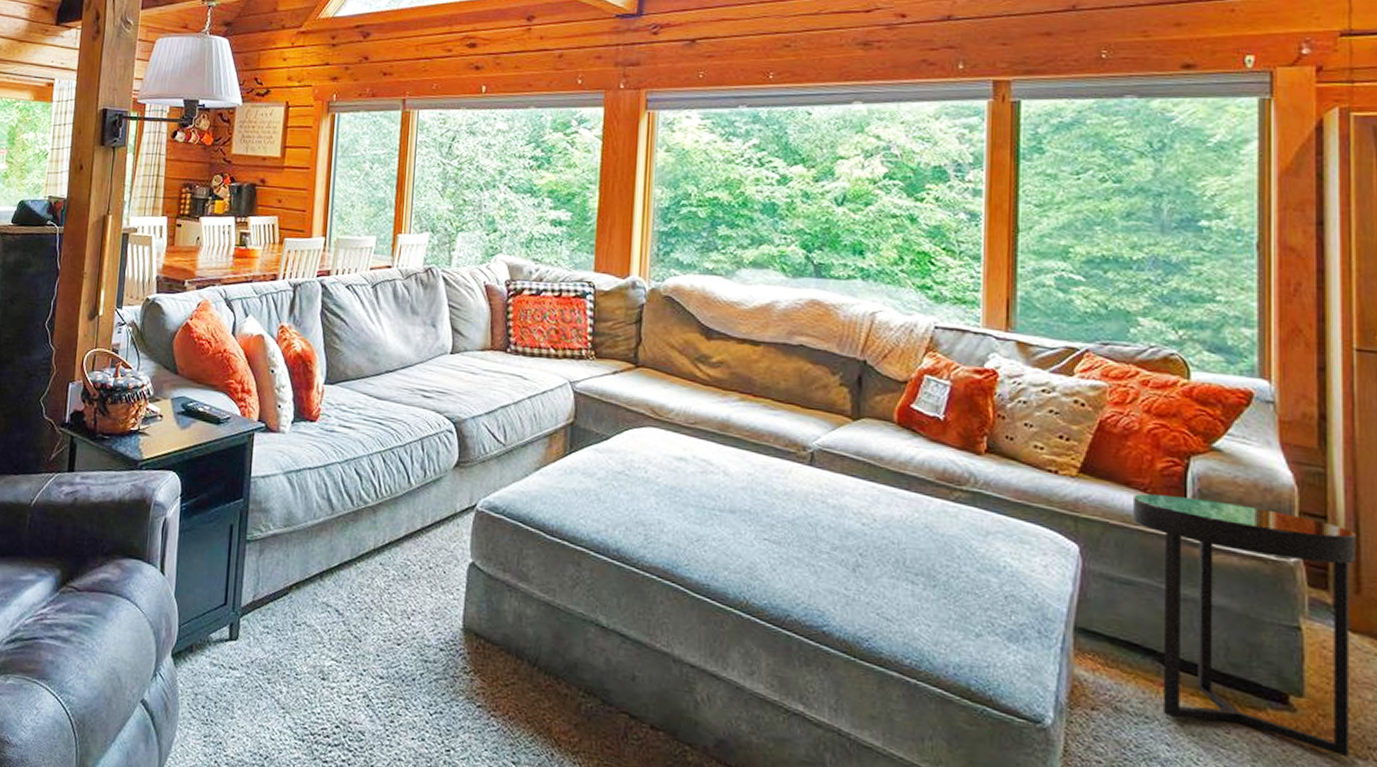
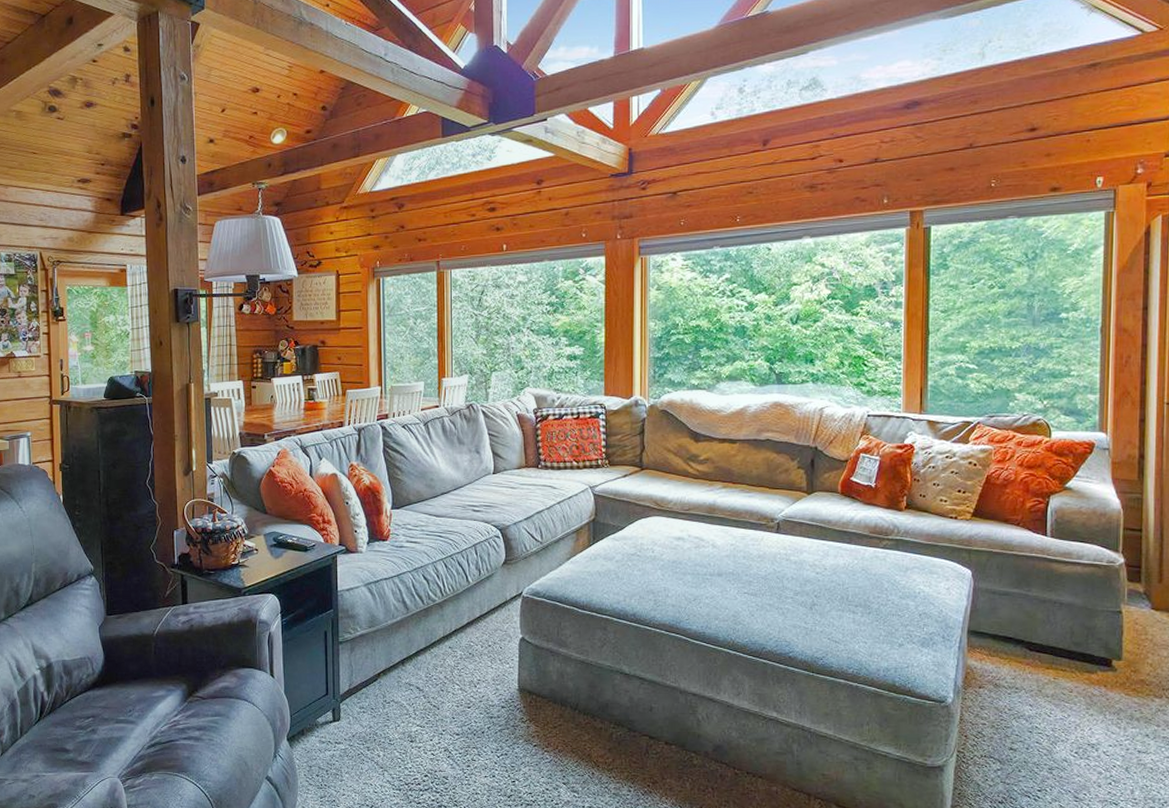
side table: present [1134,493,1355,758] -> none [1010,526,1160,698]

